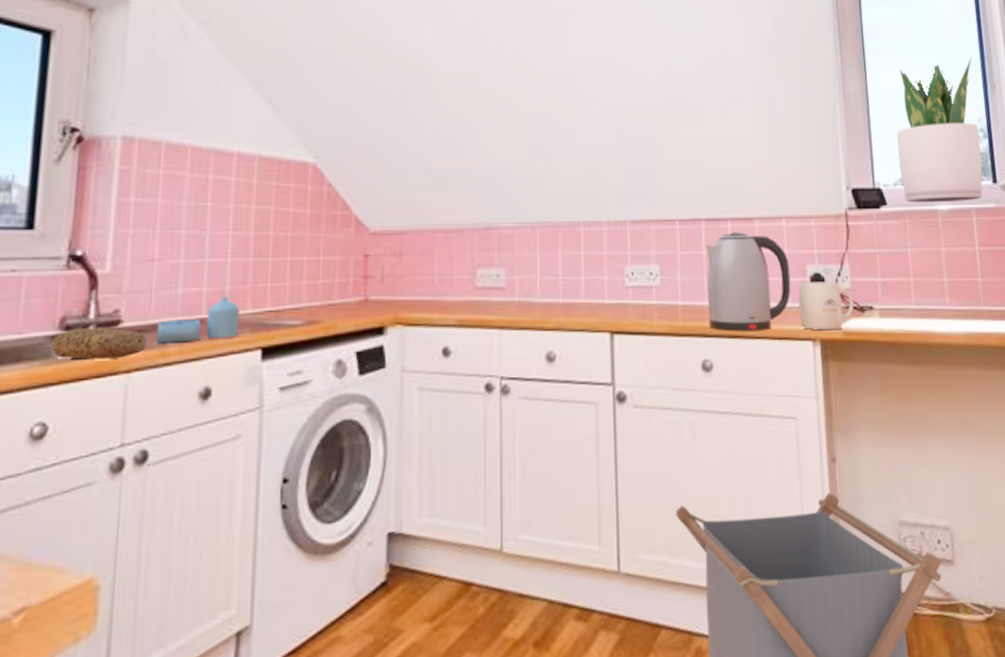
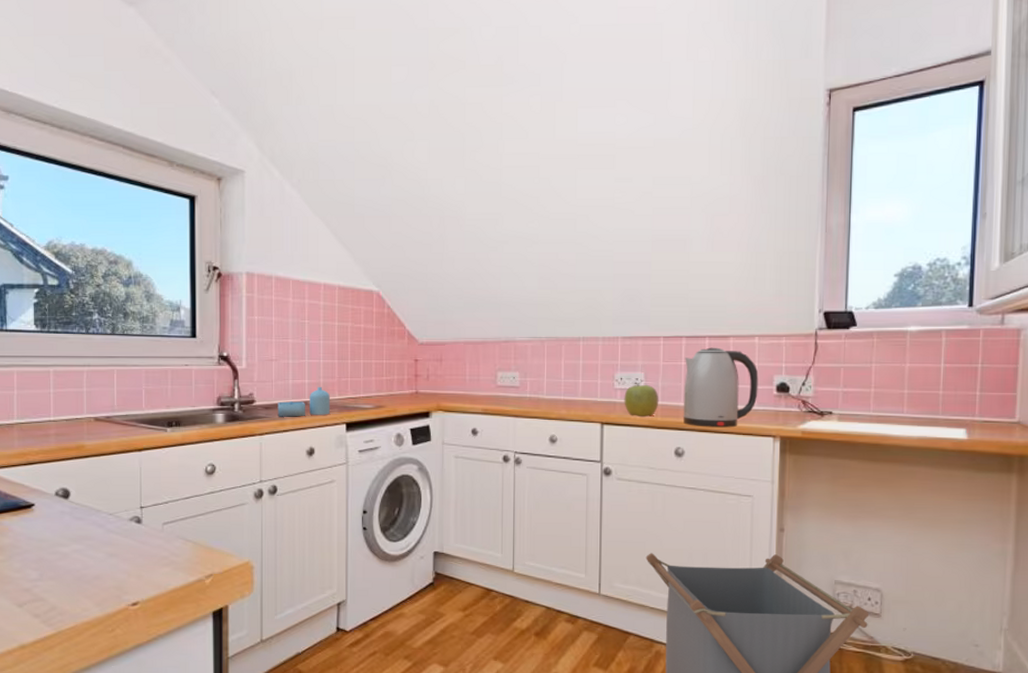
sponge: present [50,327,147,359] -> none [213,404,272,426]
fruit: none [637,277,679,323] -> present [624,382,659,418]
mug: present [798,281,854,331] -> none [763,390,814,430]
planter: present [897,56,983,203] -> none [874,187,966,324]

